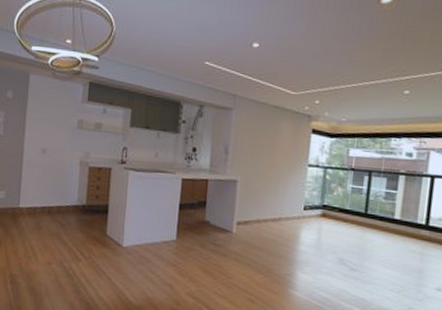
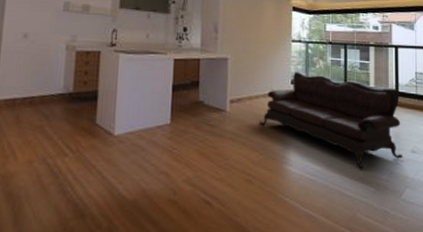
sofa: none [265,198,430,301] -> present [258,72,403,169]

